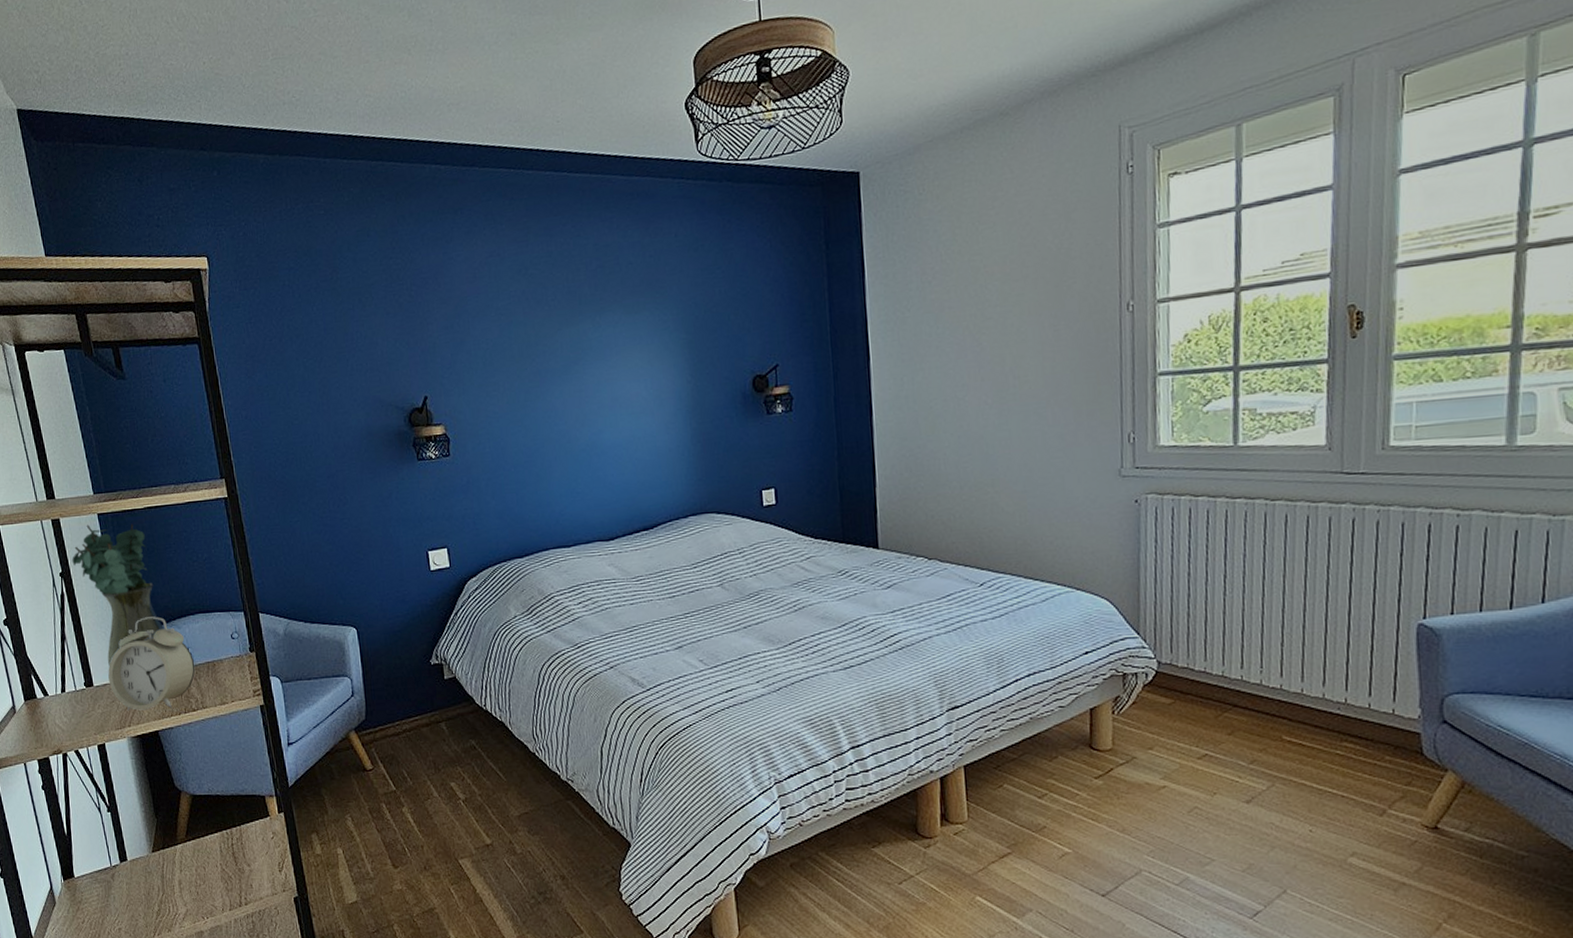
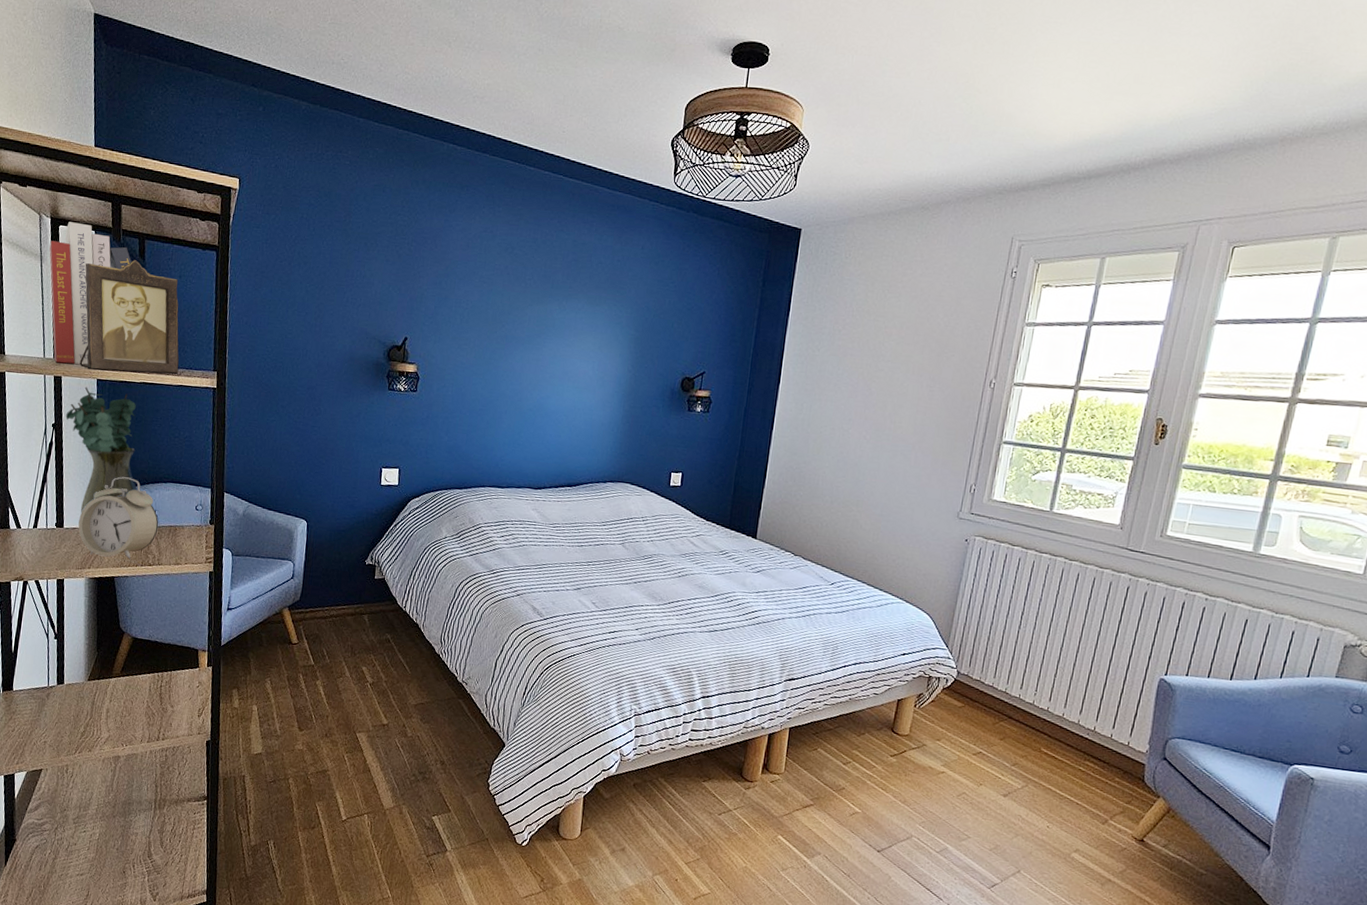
books: none [19,344,109,506] -> present [49,222,131,366]
photo frame: none [60,372,183,505] -> present [79,260,179,375]

